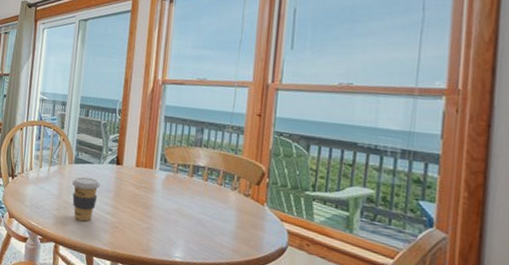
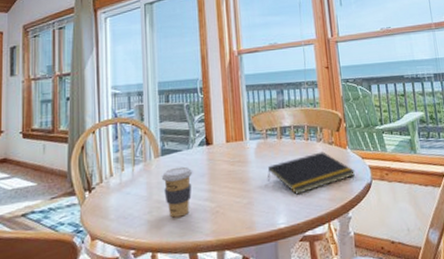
notepad: none [171,199,270,236] -> present [268,151,356,195]

